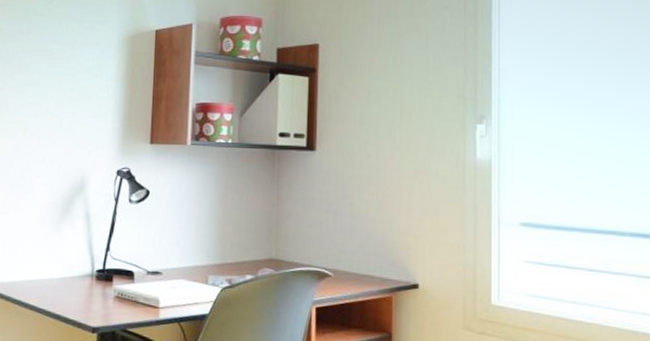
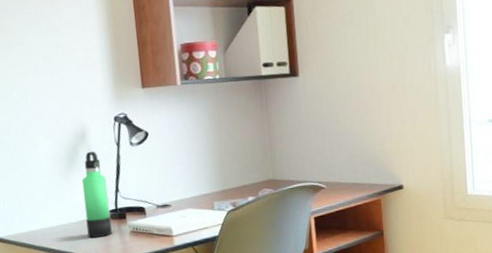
thermos bottle: none [69,203,98,298] -> present [81,151,112,238]

